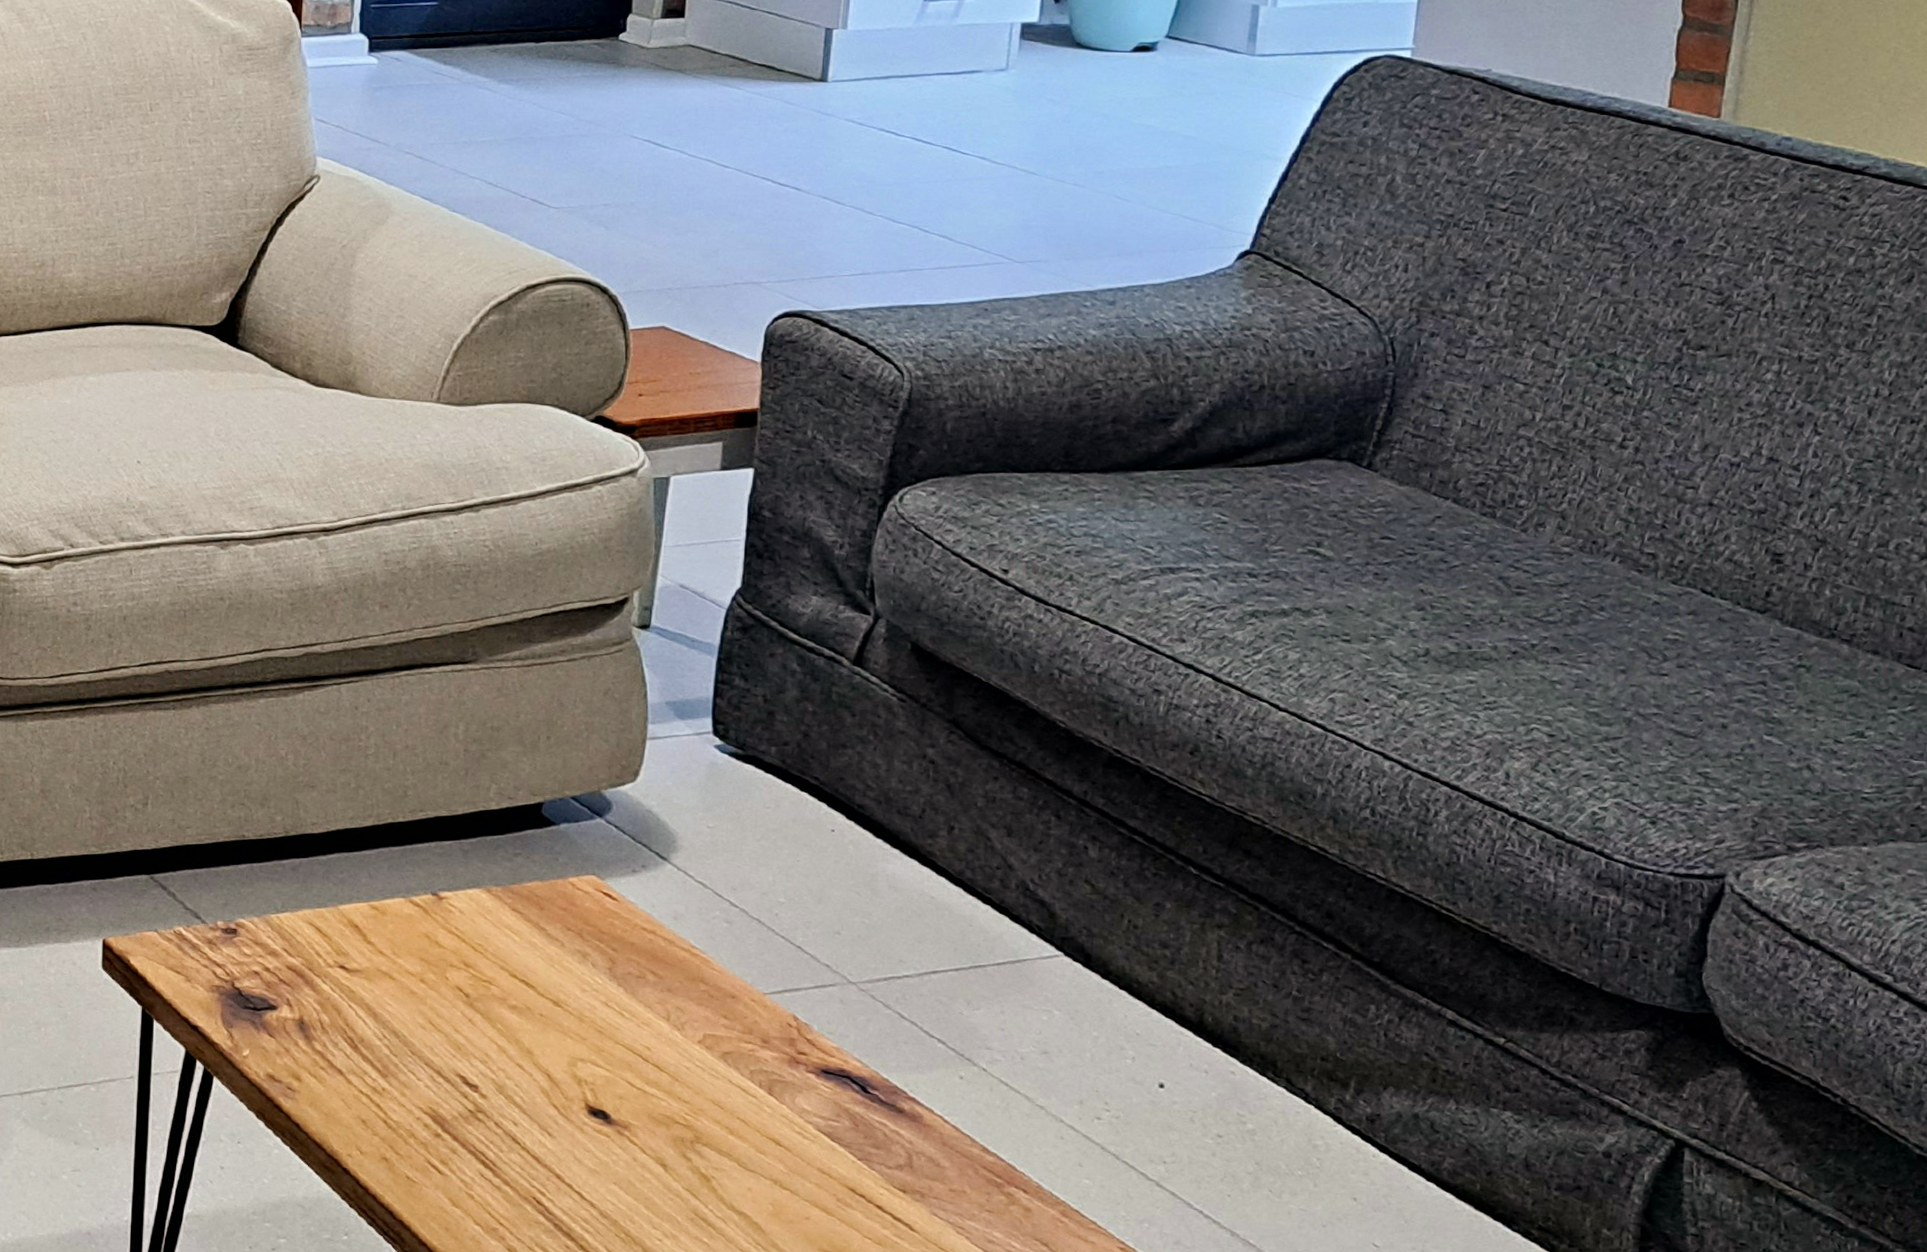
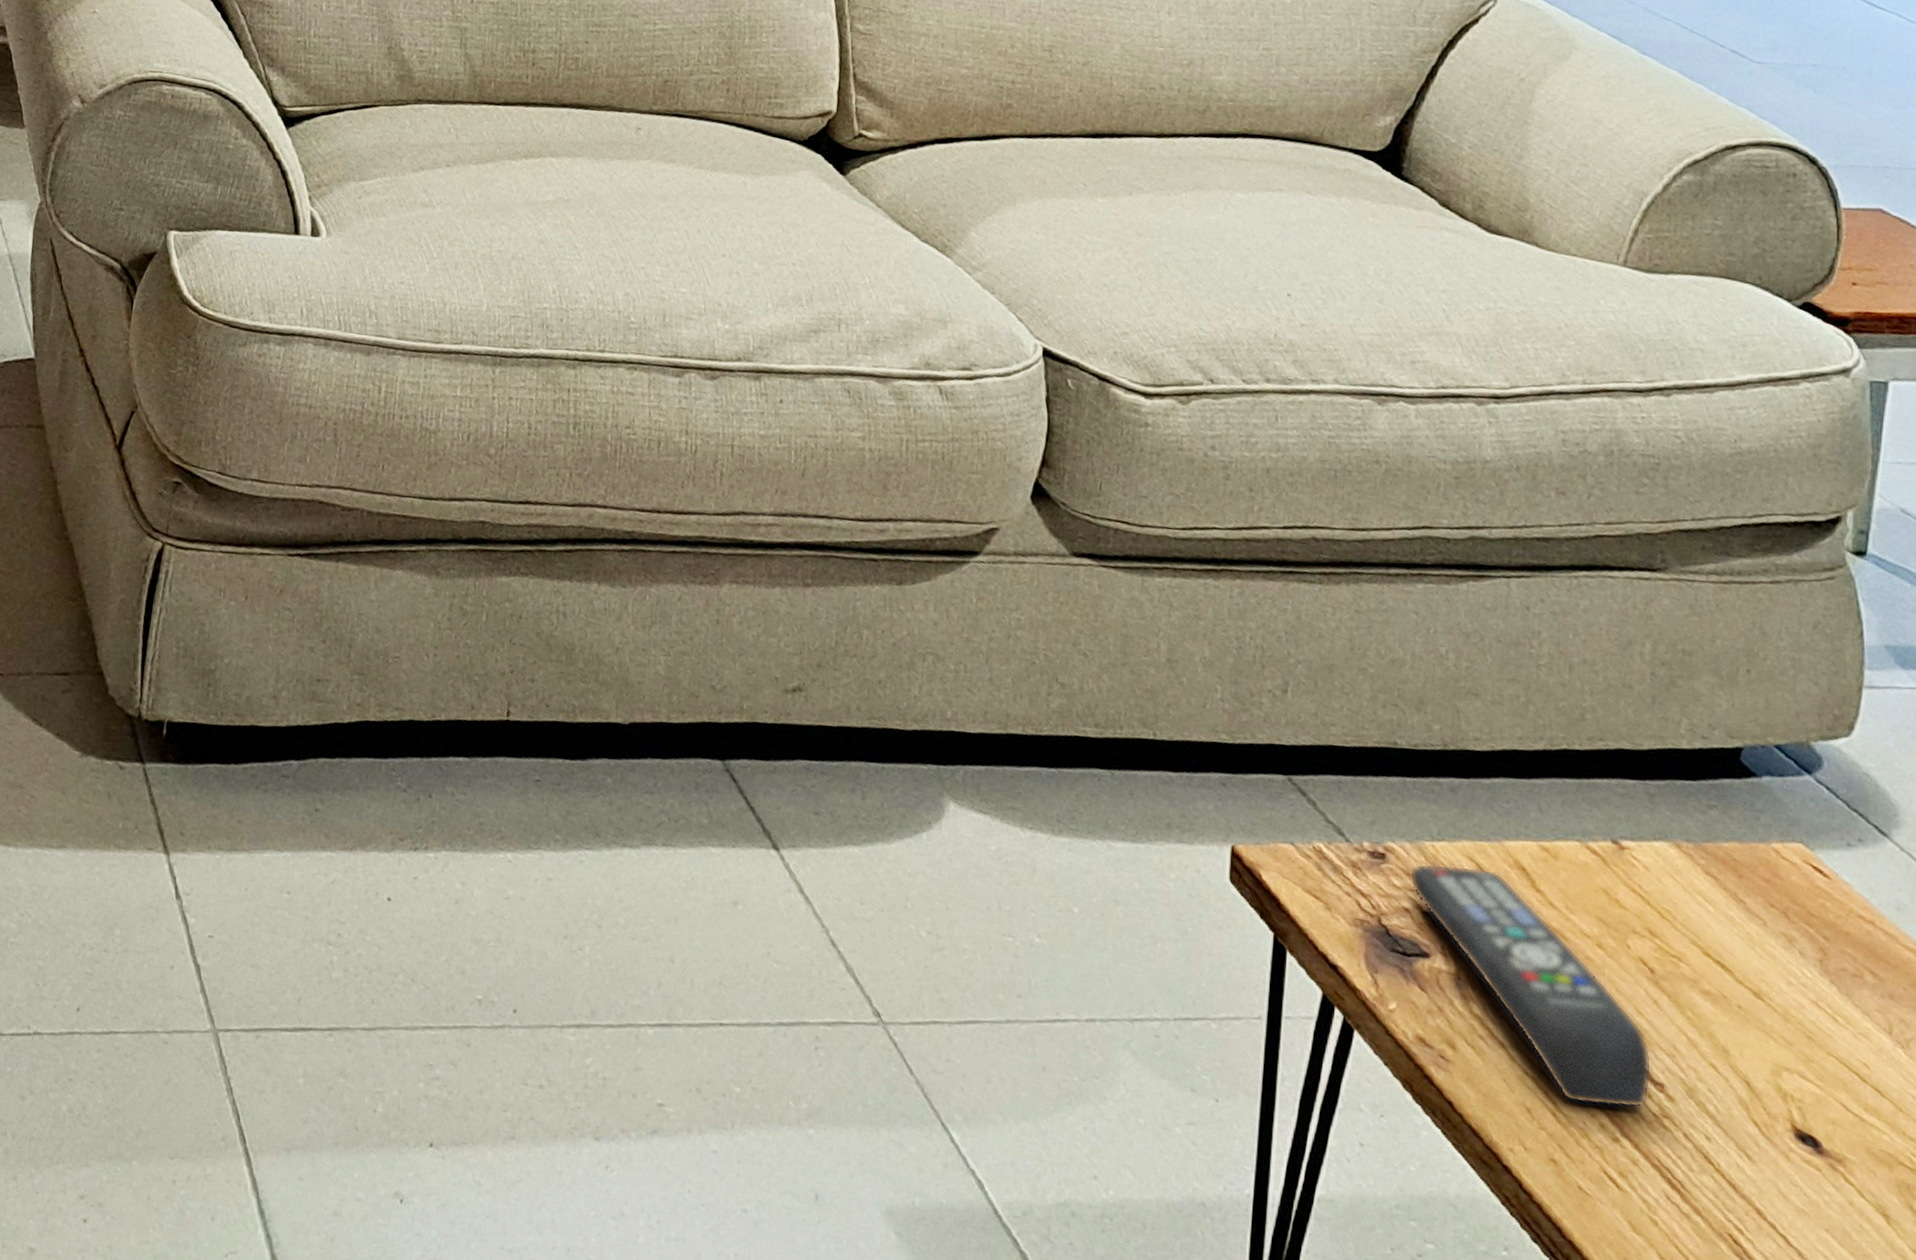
remote control: none [257,930,468,1111] -> present [1409,863,1652,1109]

